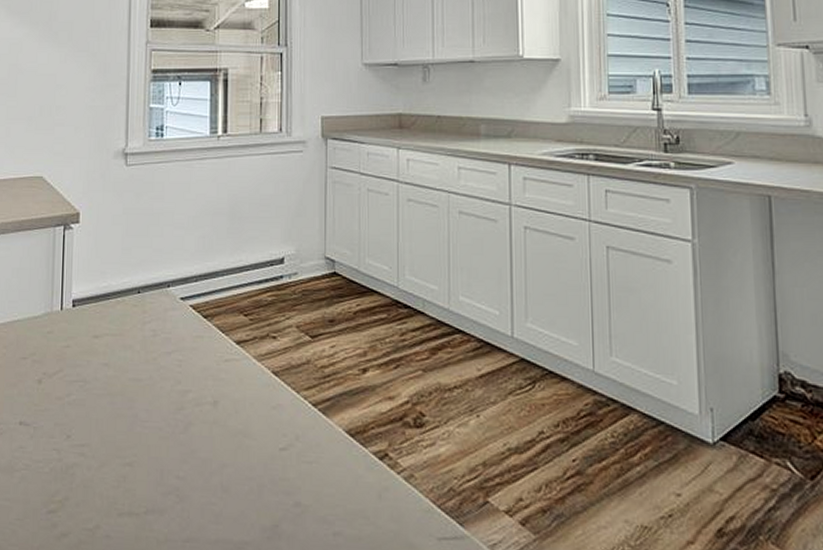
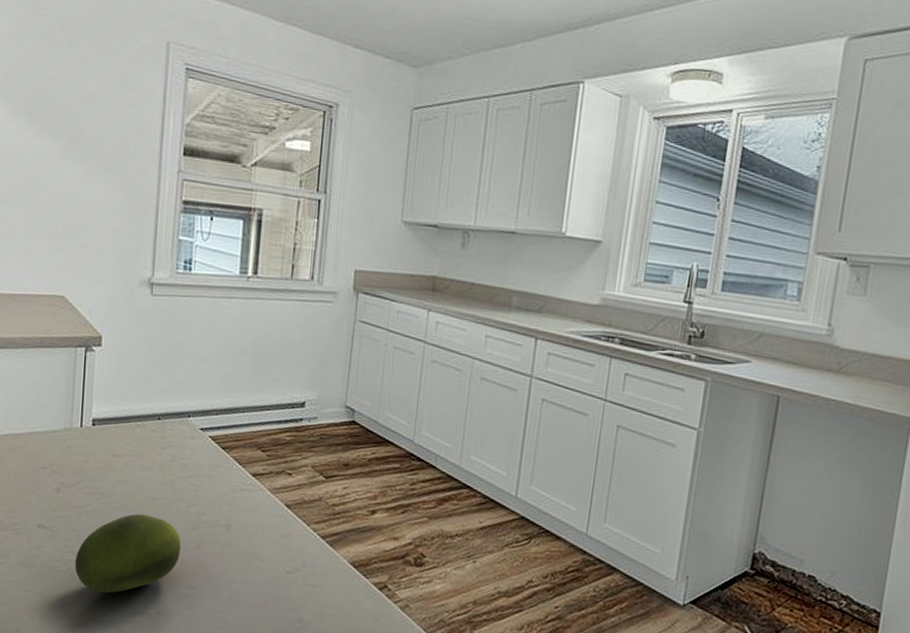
fruit: none [58,399,167,494] -> present [74,514,181,594]

